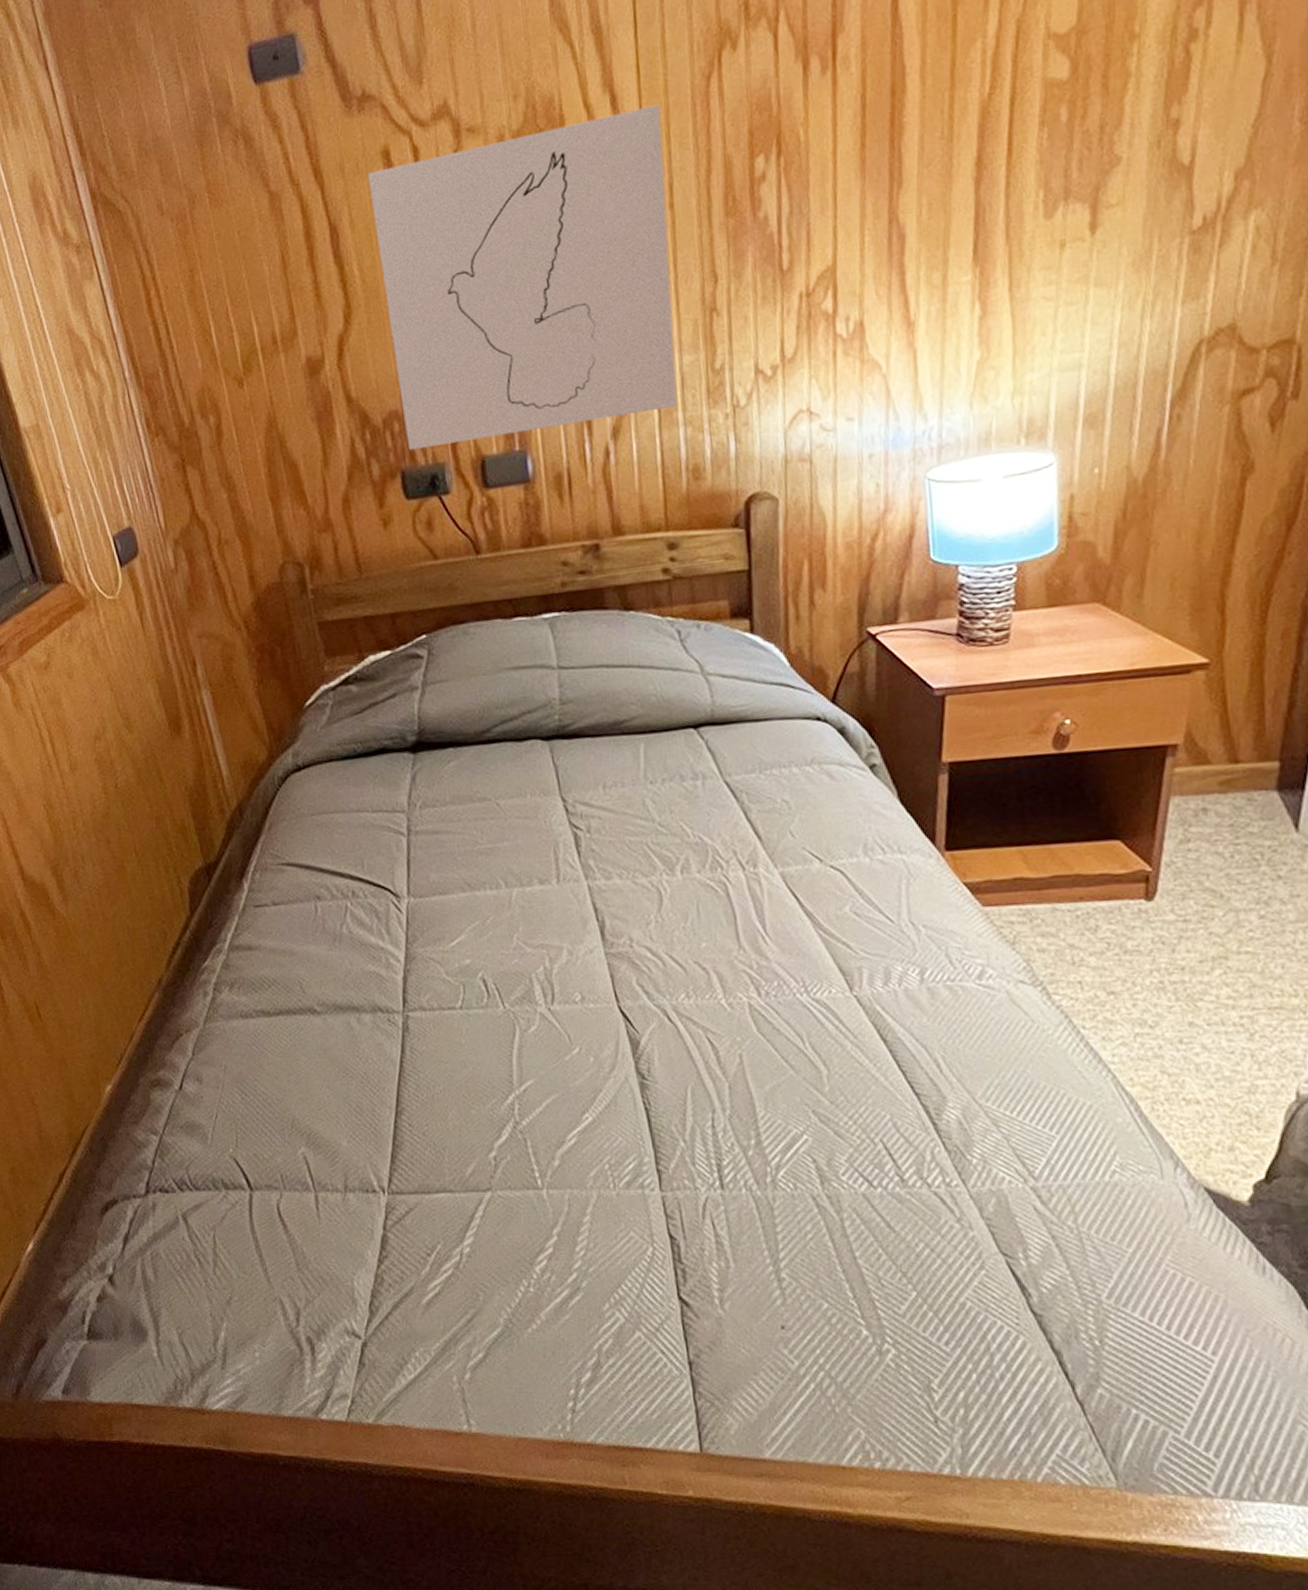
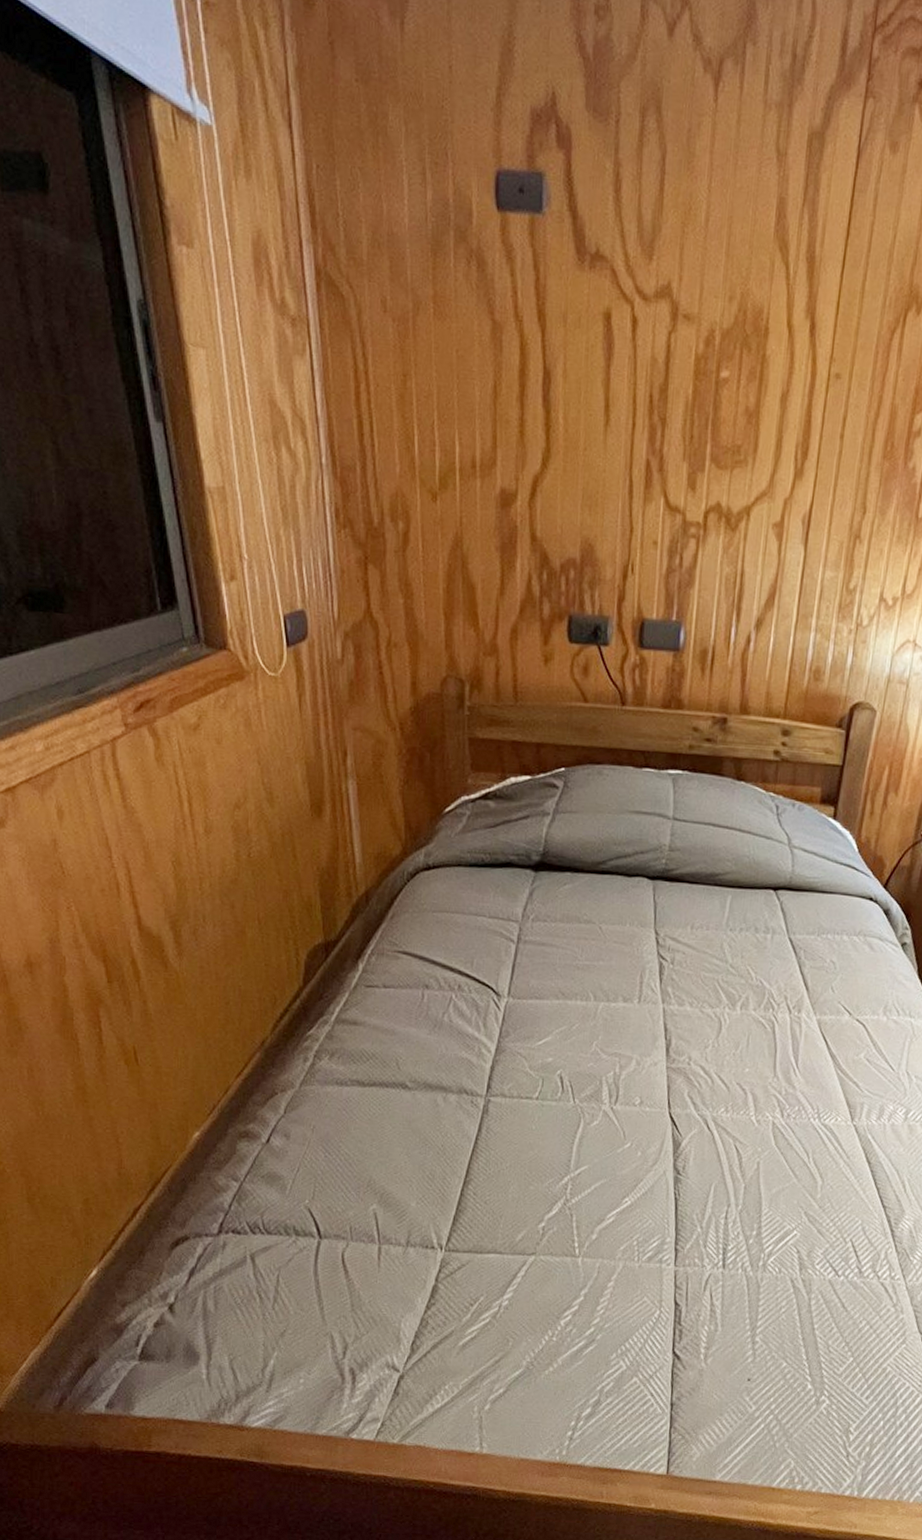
wall art: present [367,104,677,451] -> none [579,329,850,613]

